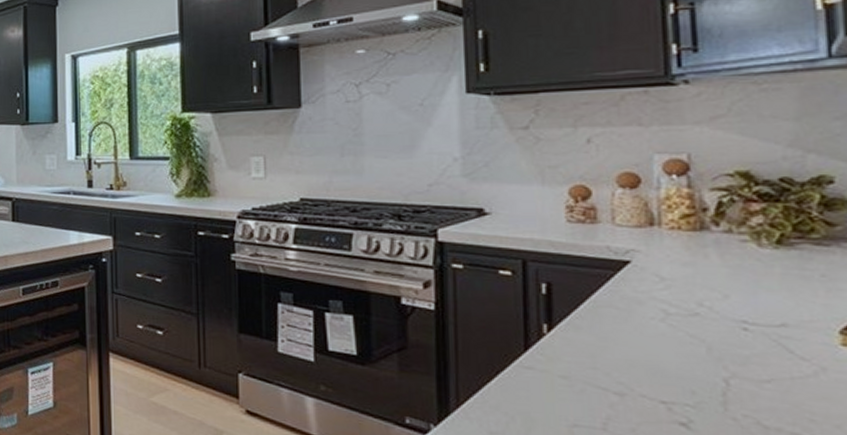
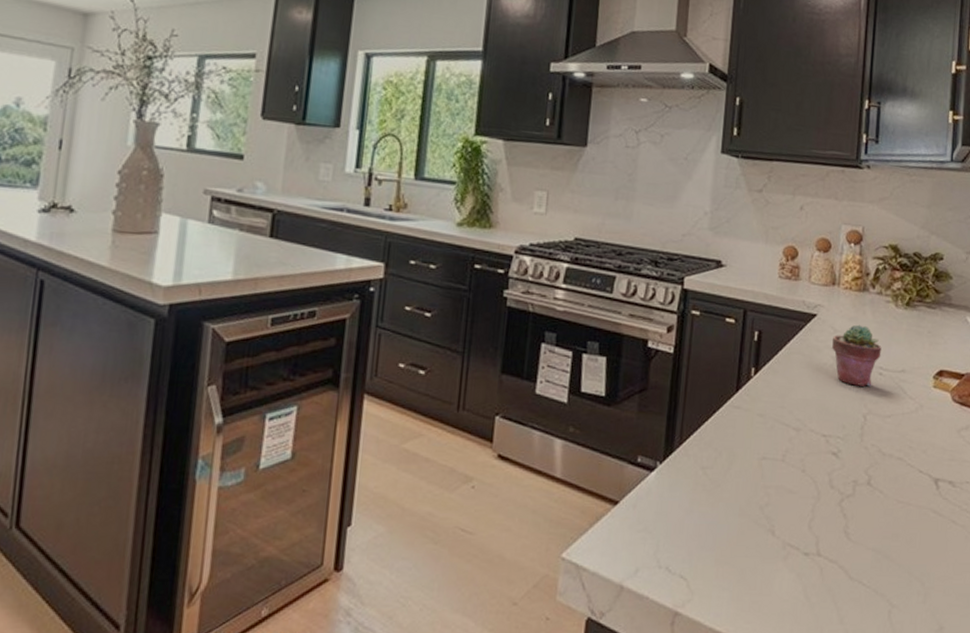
potted succulent: none [660,270,743,345] -> present [832,324,882,387]

